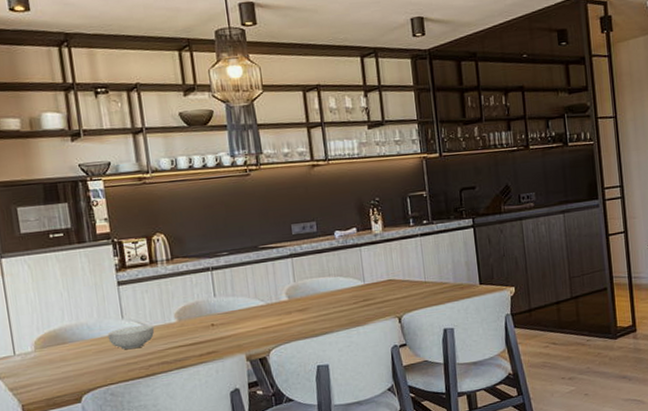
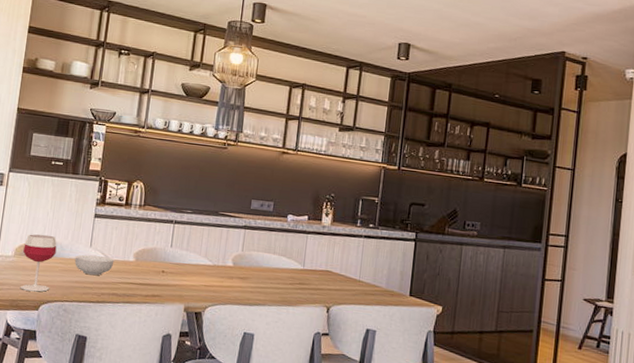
wineglass: none [43,317,88,385] -> present [20,234,57,292]

